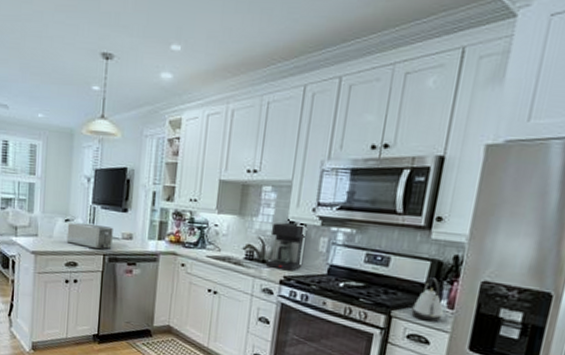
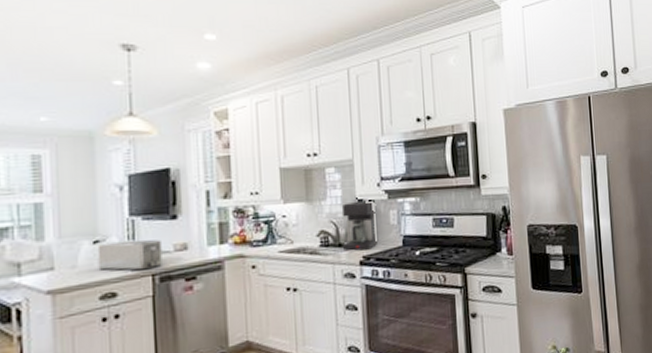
kettle: present [410,277,444,322] -> none [479,230,507,271]

